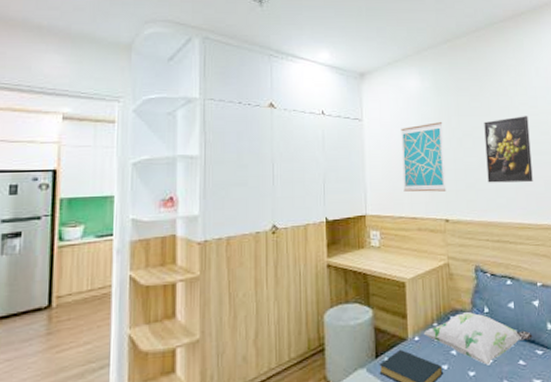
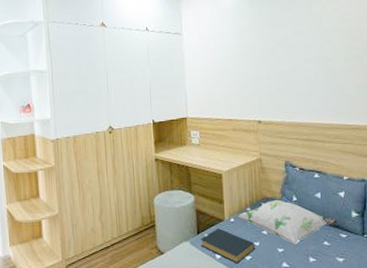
wall art: present [401,122,446,192] -> none [217,33,259,97]
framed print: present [484,116,533,183] -> none [296,23,343,88]

